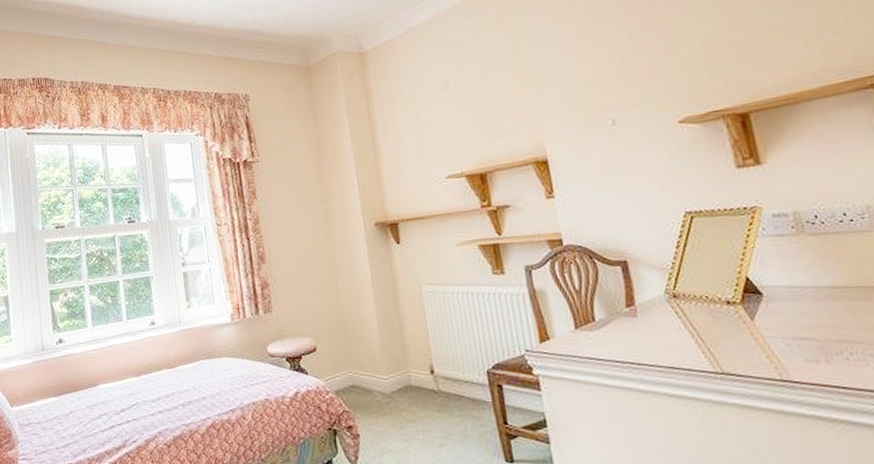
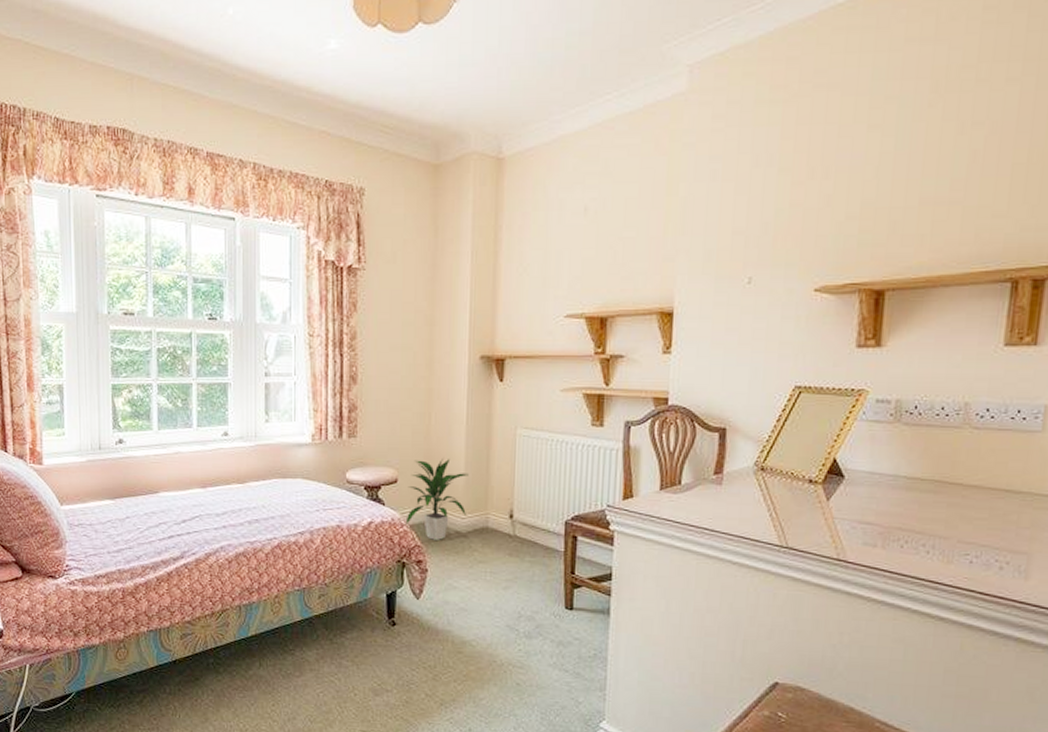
indoor plant: none [327,322,388,404] -> present [405,459,469,540]

